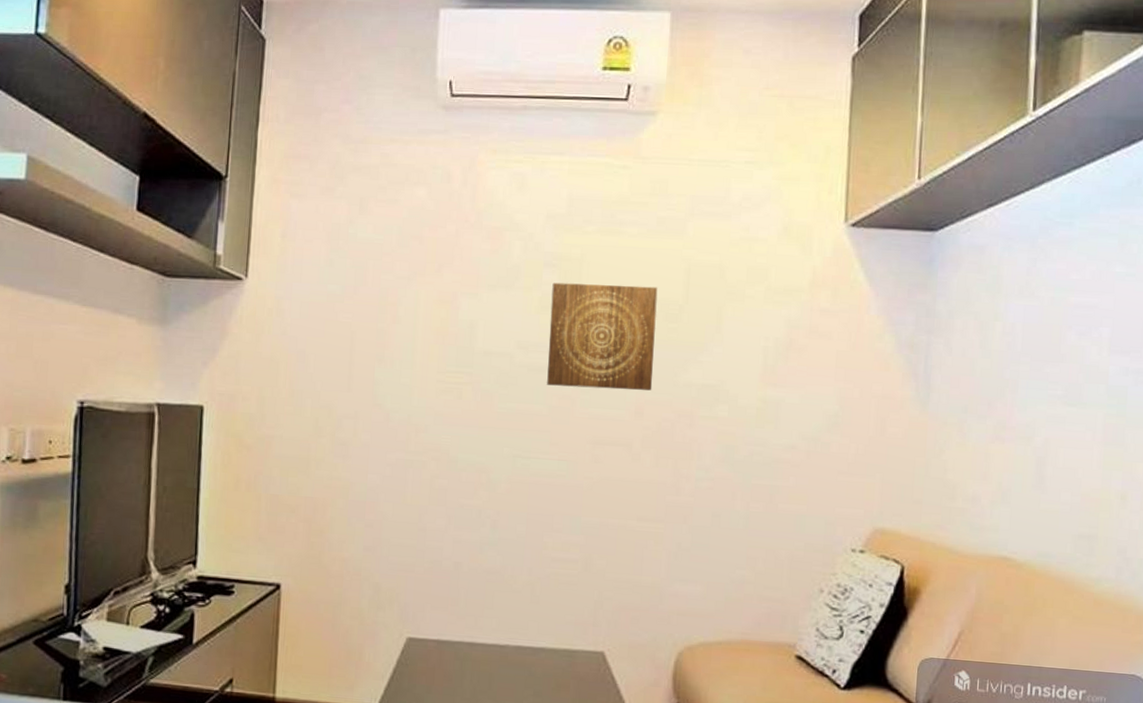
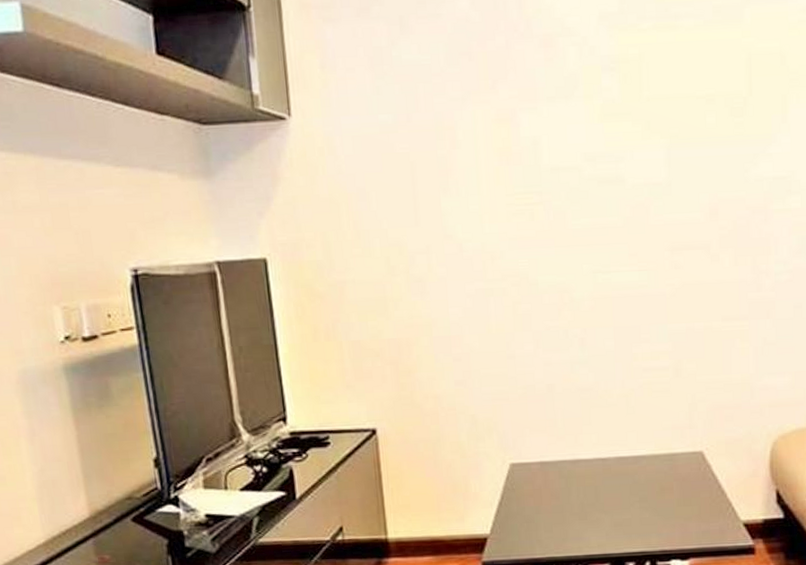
wall art: present [547,282,658,391] -> none [613,81,724,196]

